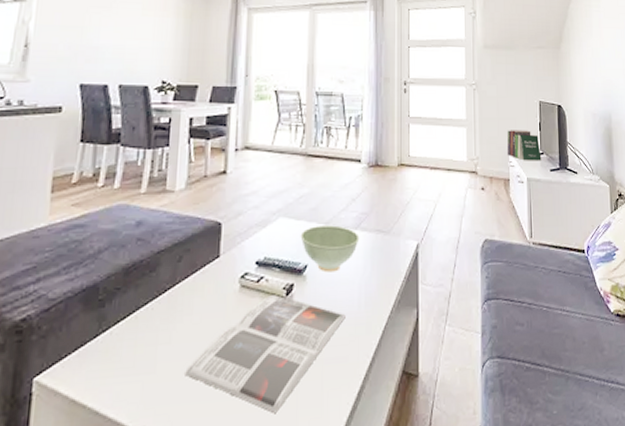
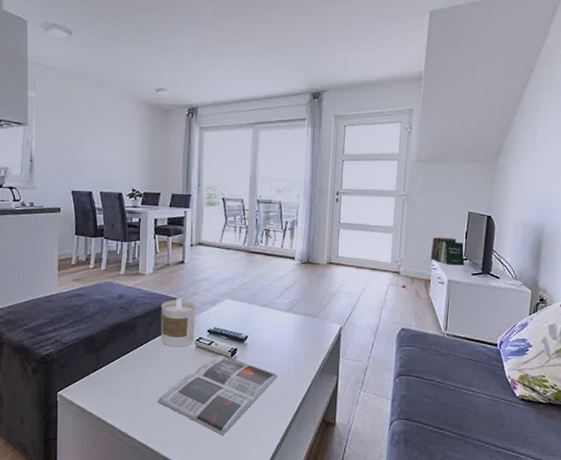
candle: none [192,221,241,291] -> present [160,299,196,348]
bowl: present [300,225,360,273] -> none [242,307,291,343]

